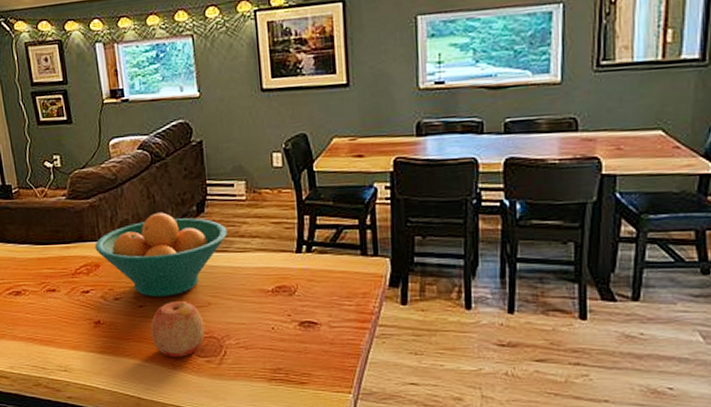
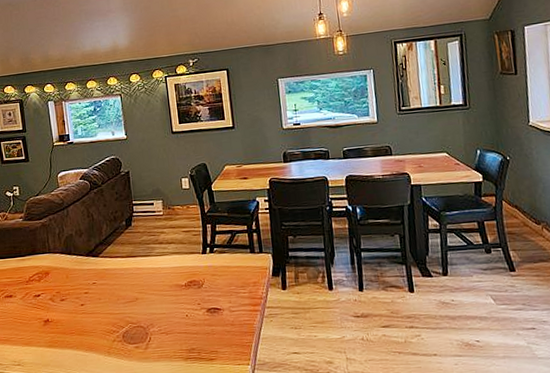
fruit bowl: present [95,212,228,297] -> none [45,227,150,296]
apple: present [150,300,205,357] -> none [90,298,134,346]

